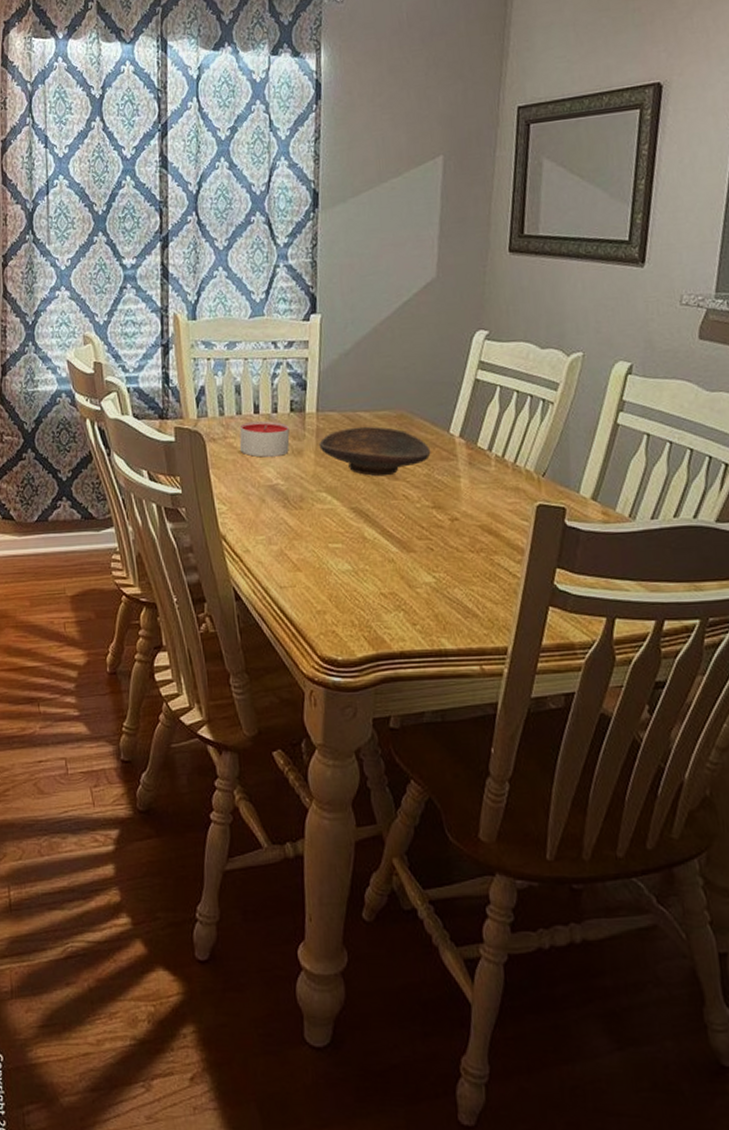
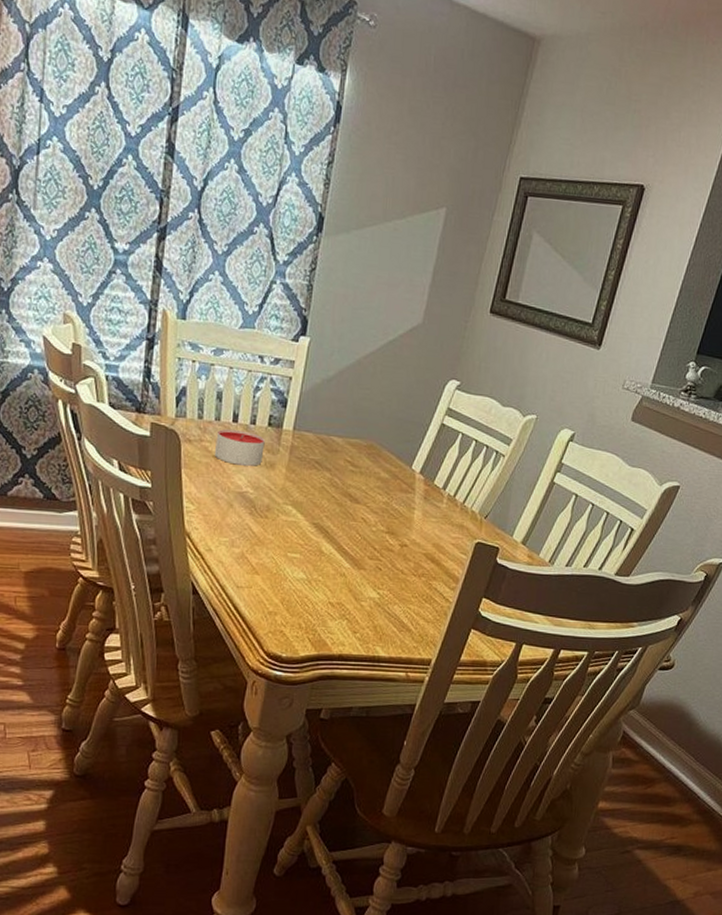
decorative bowl: present [319,426,431,477] -> none [291,450,393,499]

